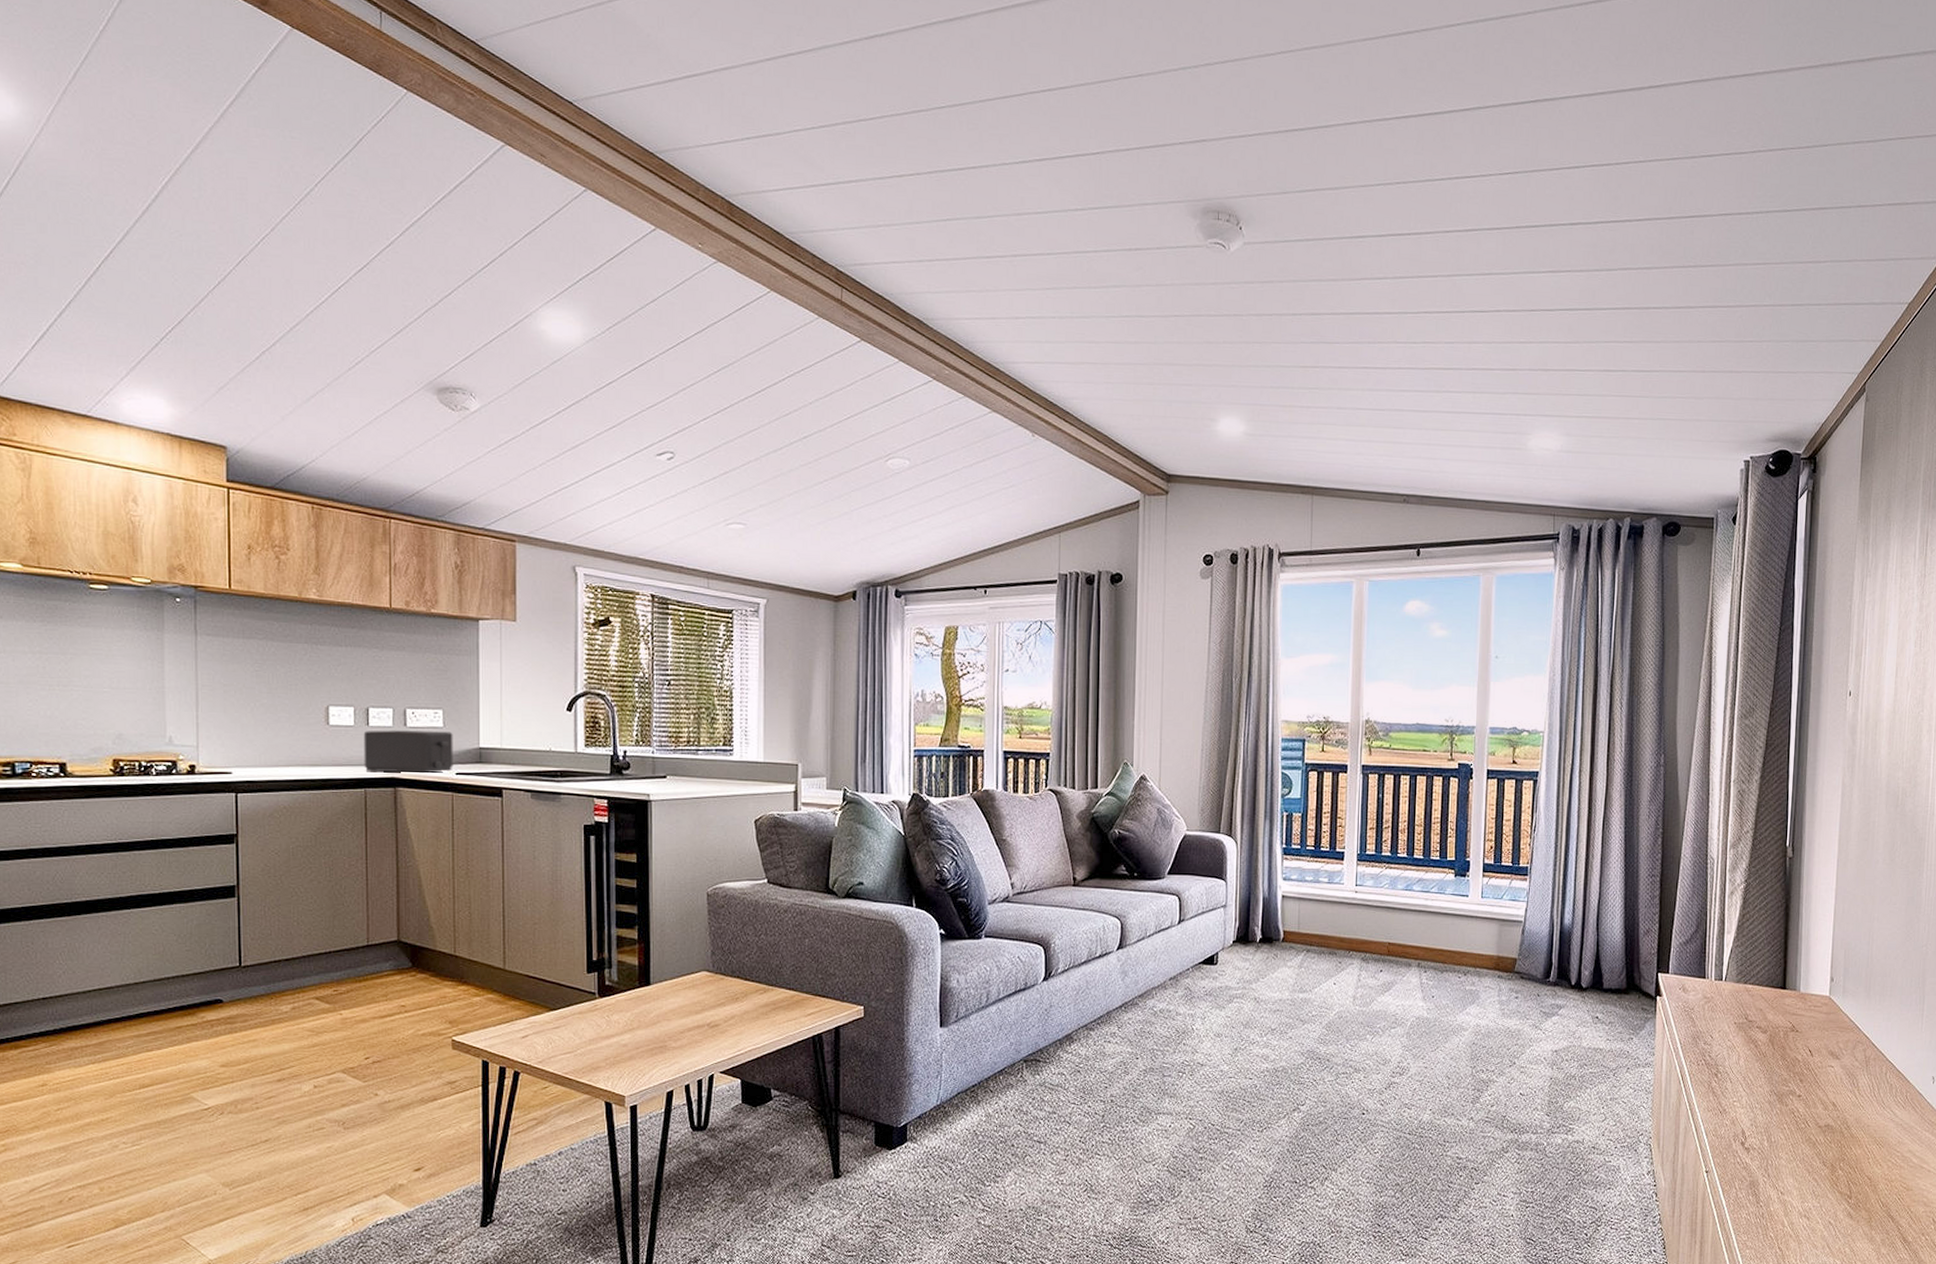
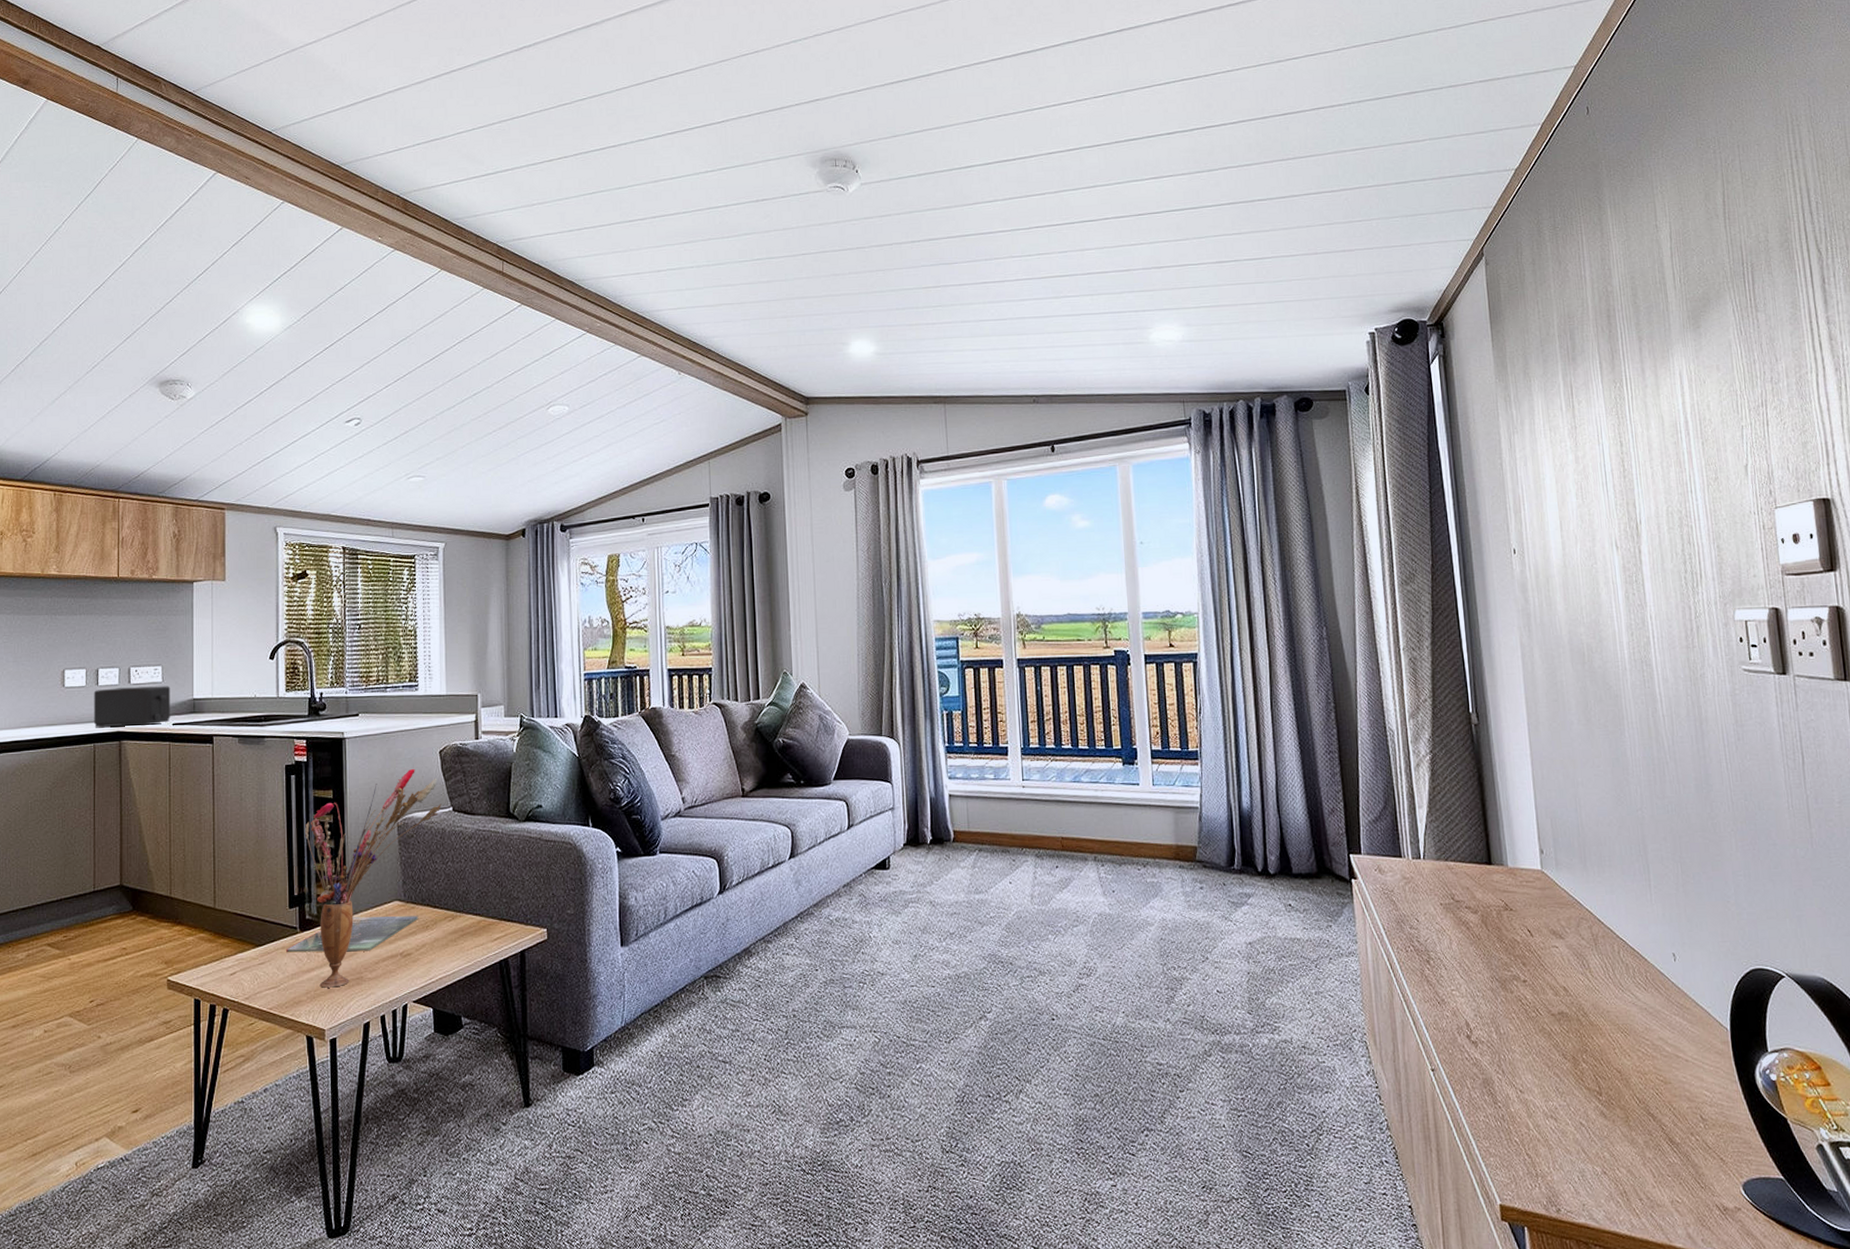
magazine: none [584,985,728,1020] -> present [286,916,419,953]
bouquet: none [604,836,755,1055] -> present [304,768,441,988]

